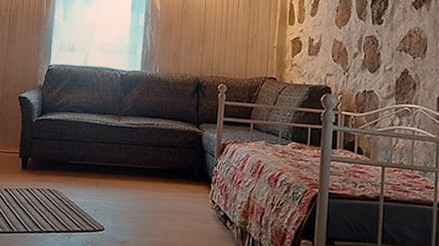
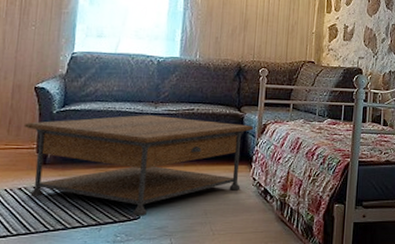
coffee table: none [9,127,213,228] -> present [23,115,254,216]

